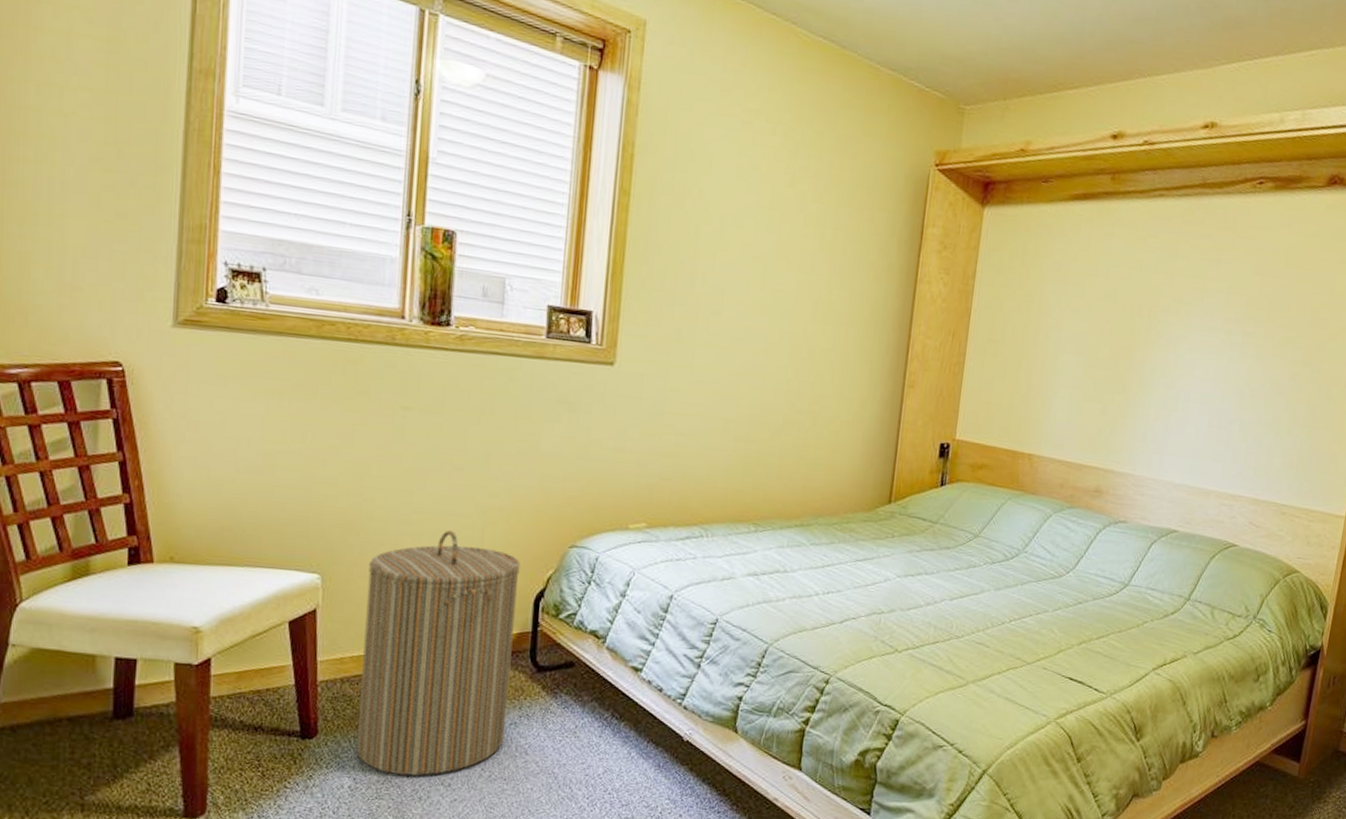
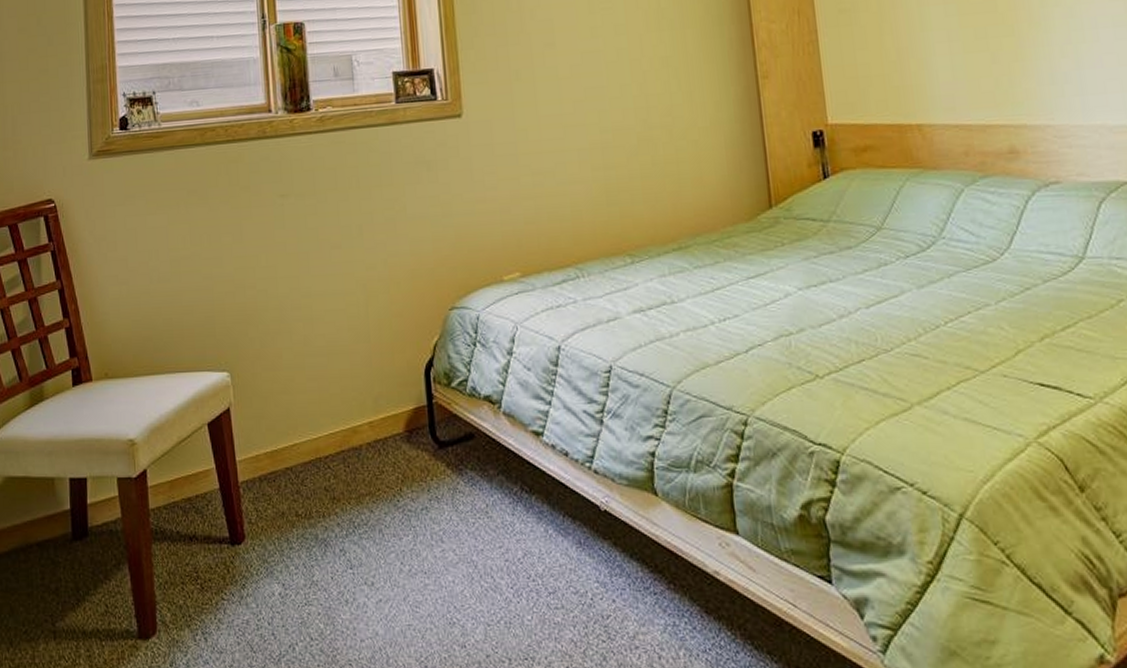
laundry hamper: present [357,529,520,776] -> none [270,309,419,576]

